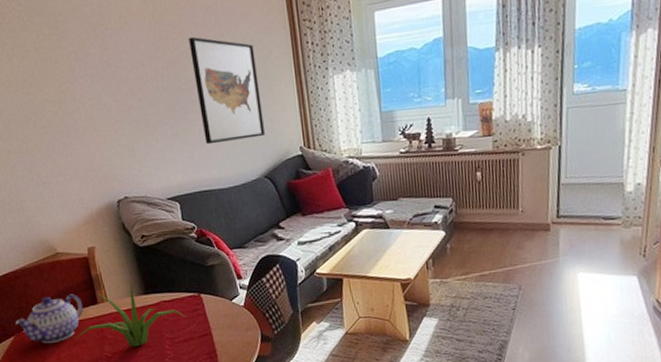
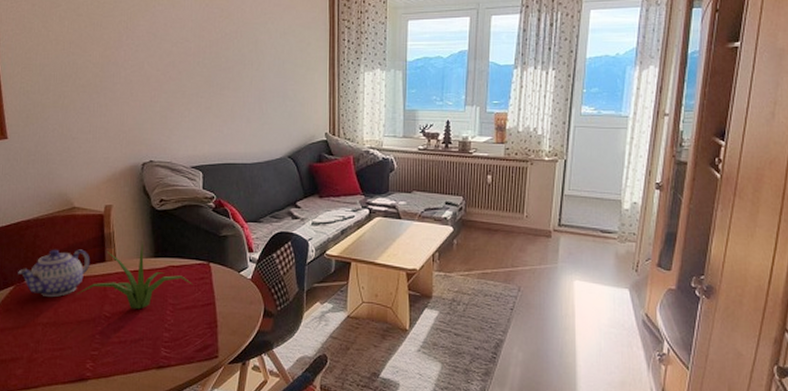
wall art: present [189,36,266,145] -> none [234,21,295,121]

